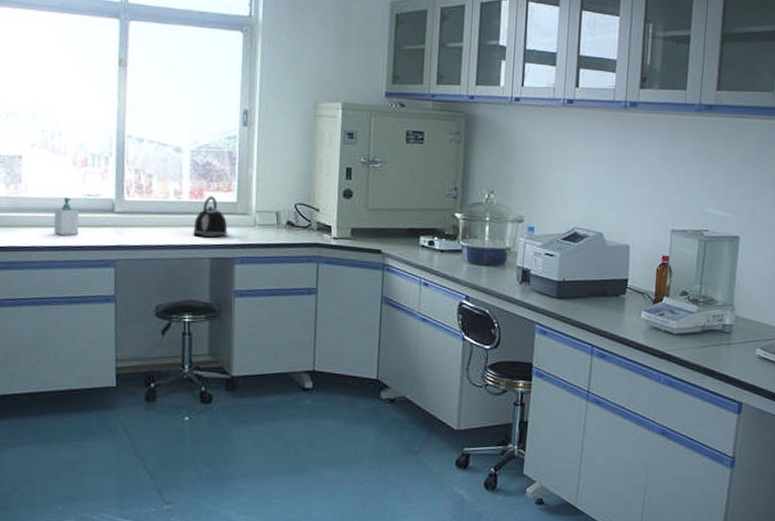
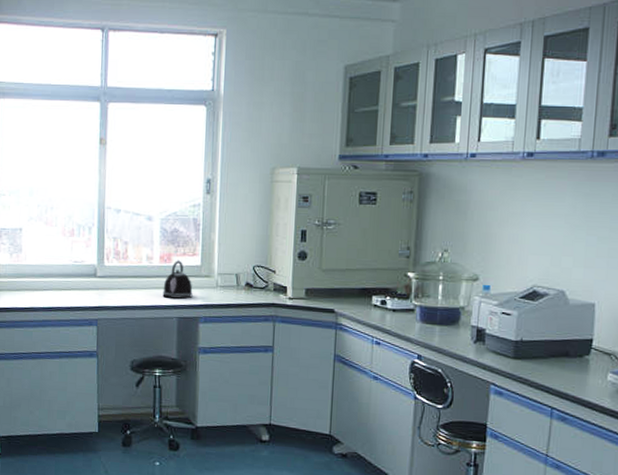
soap bottle: present [53,196,79,236] -> none [47,263,68,298]

